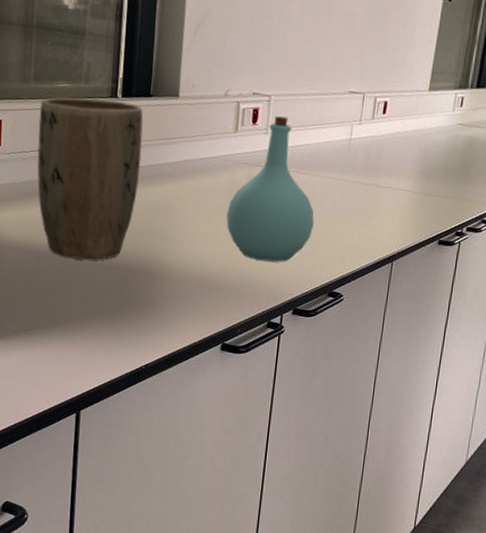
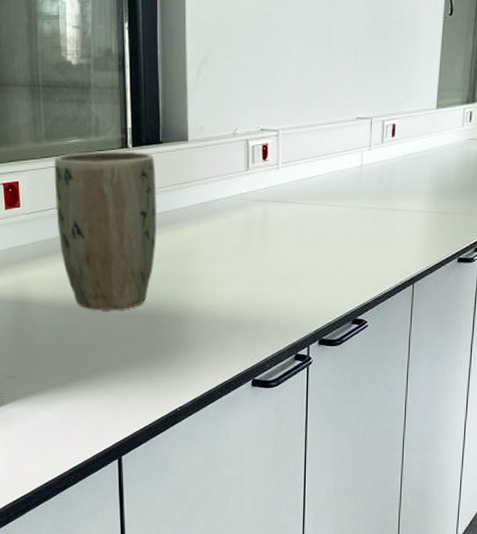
bottle: present [226,116,314,262] -> none [246,150,332,295]

